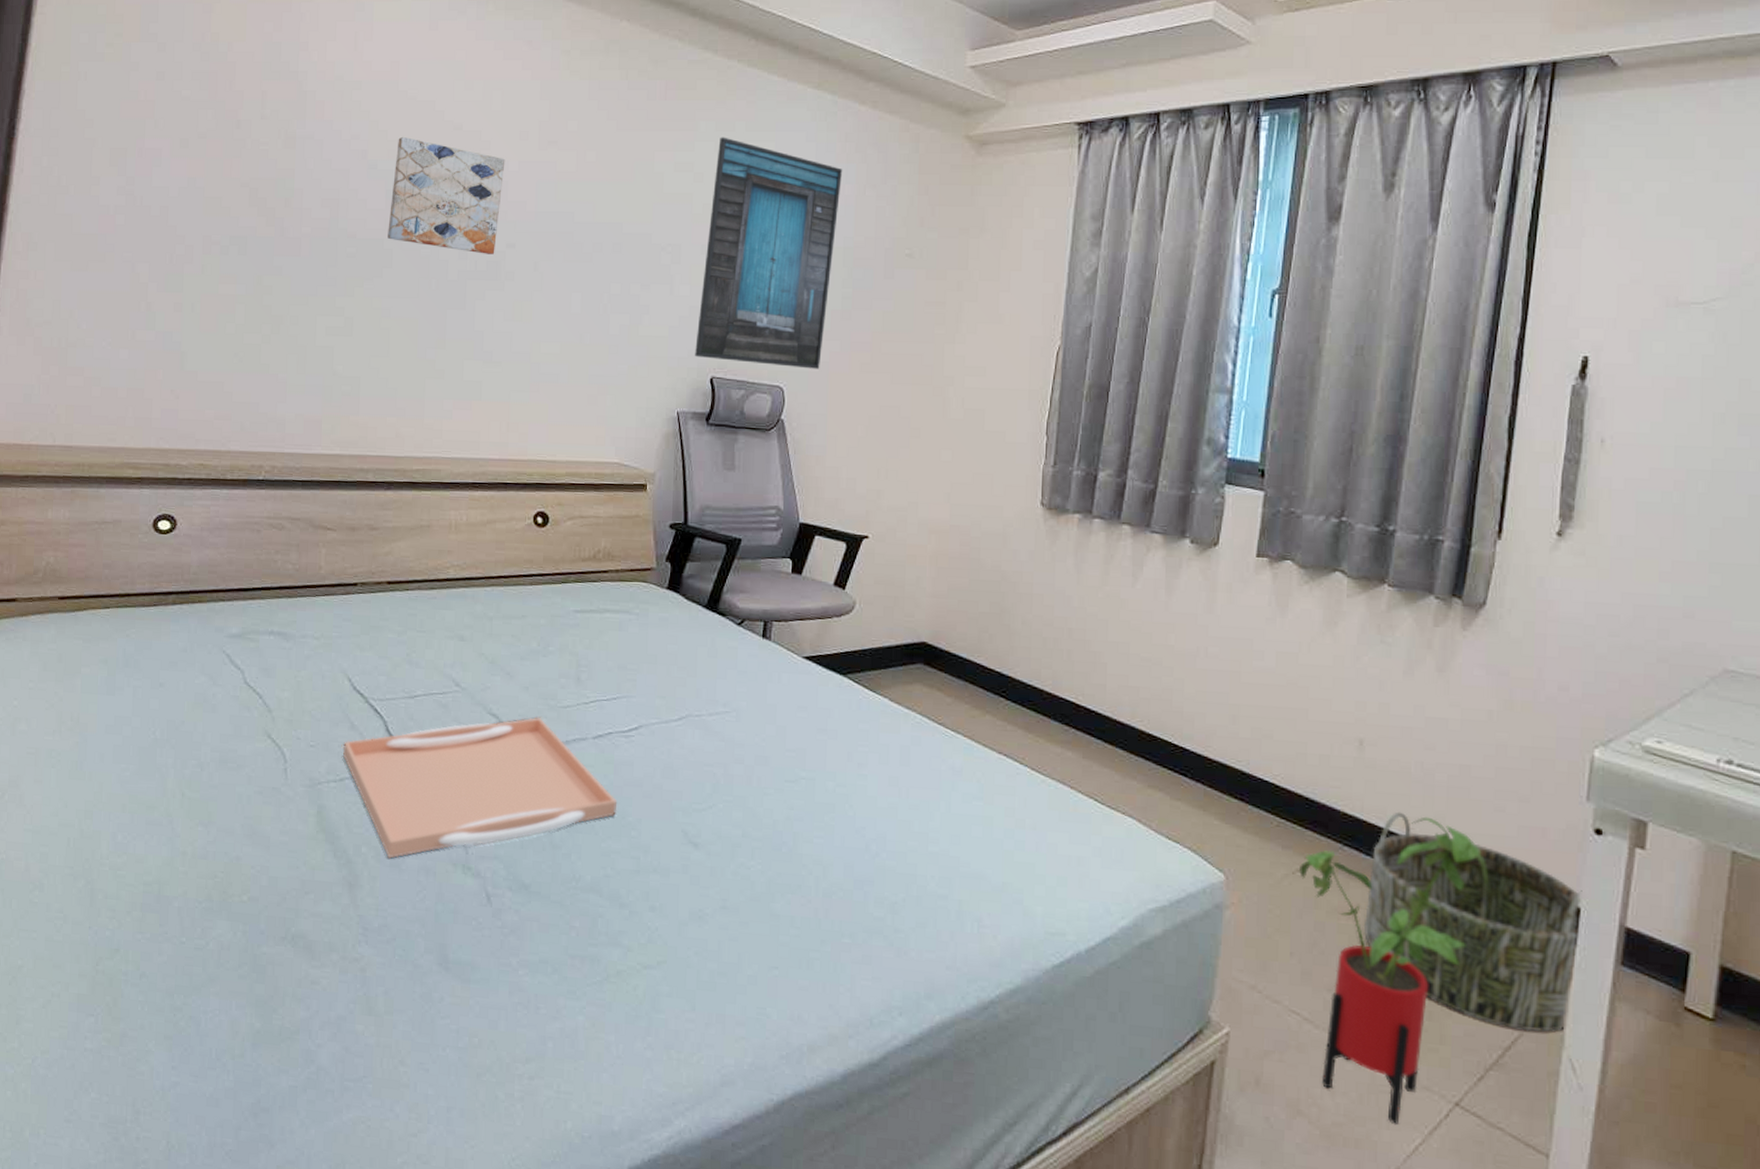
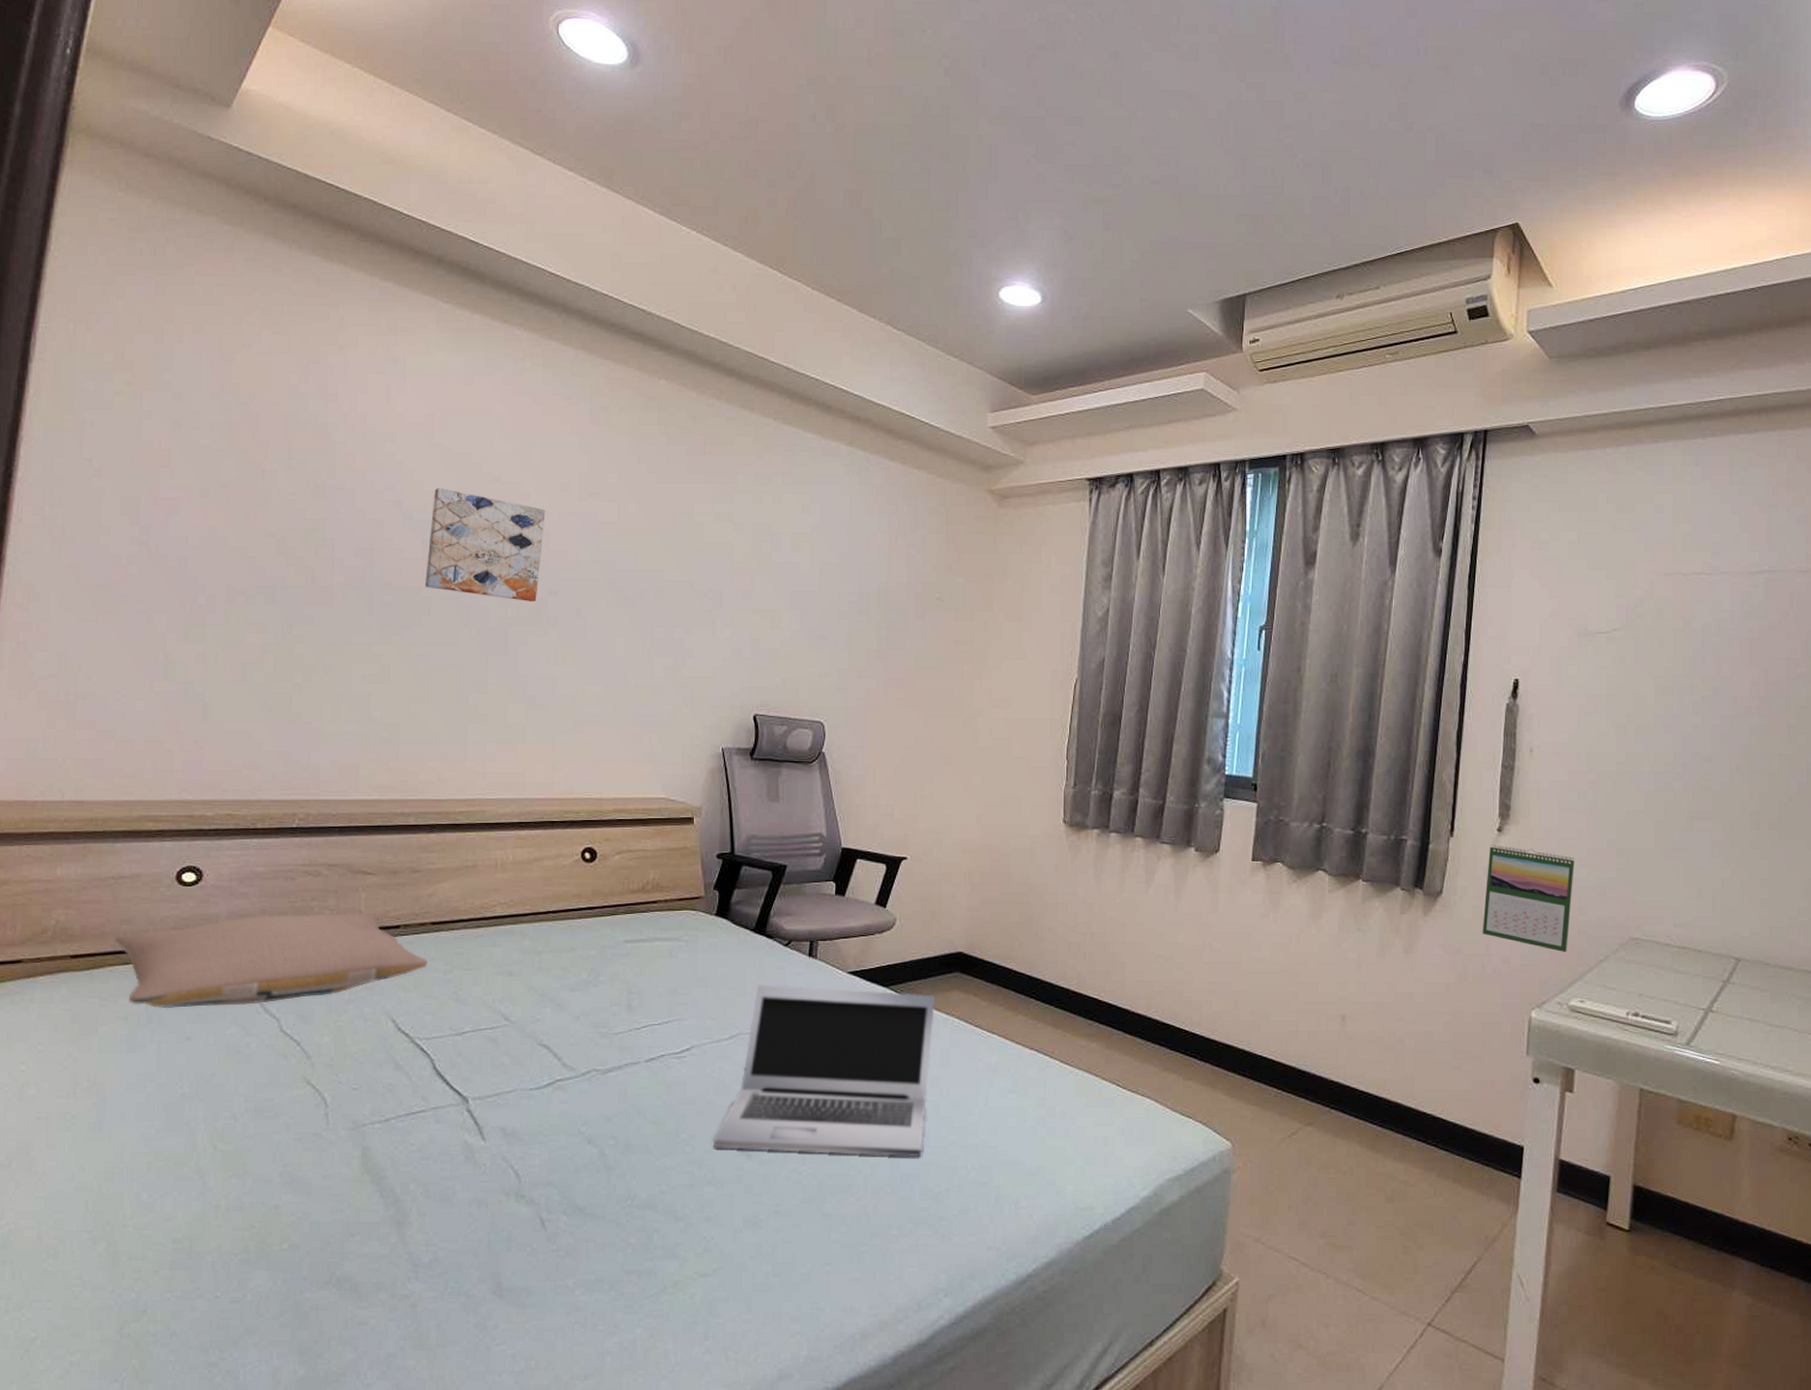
pillow: none [96,566,383,655] -> present [114,912,428,1009]
serving tray: present [342,717,618,859] -> none [387,1045,671,1194]
laptop: none [659,663,897,862] -> present [712,983,936,1158]
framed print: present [695,137,843,369] -> none [738,489,876,705]
house plant: present [1298,816,1488,1125] -> none [1293,1078,1449,1348]
basket: present [1363,812,1582,1032] -> none [1349,1076,1525,1256]
calendar: none [1534,550,1654,683] -> present [1482,844,1574,953]

